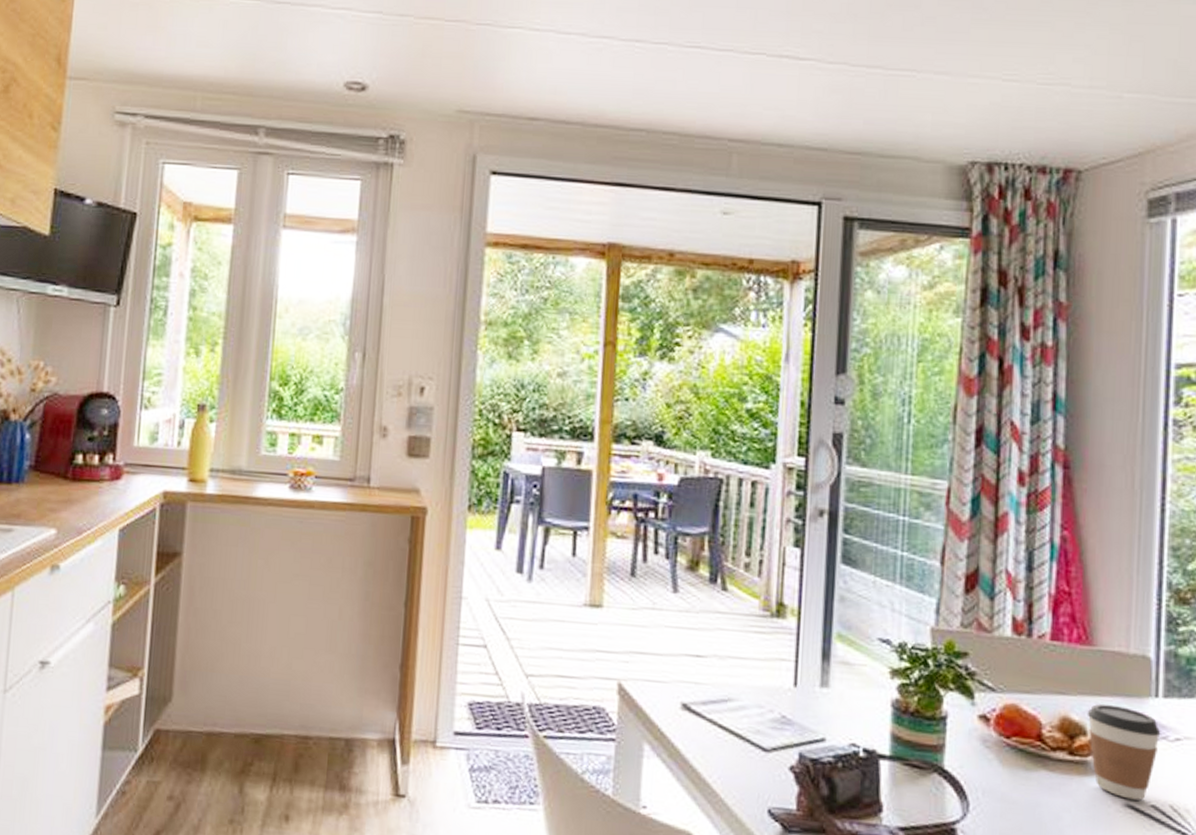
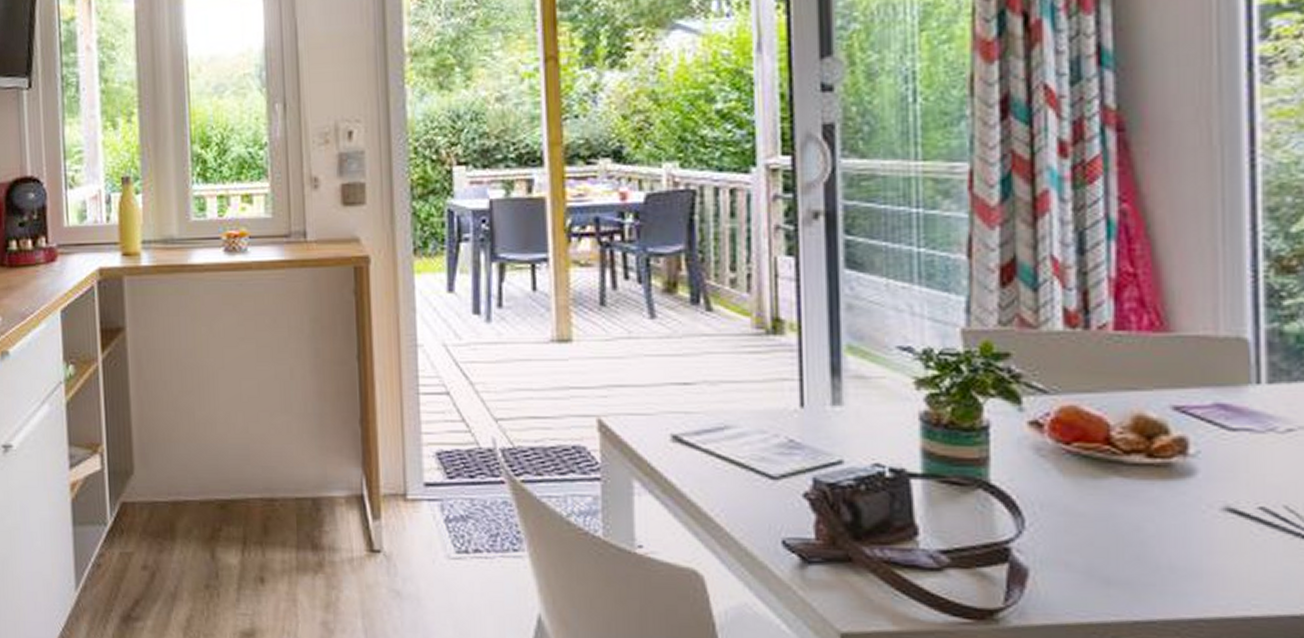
coffee cup: present [1087,704,1161,801] -> none [1167,396,1267,503]

